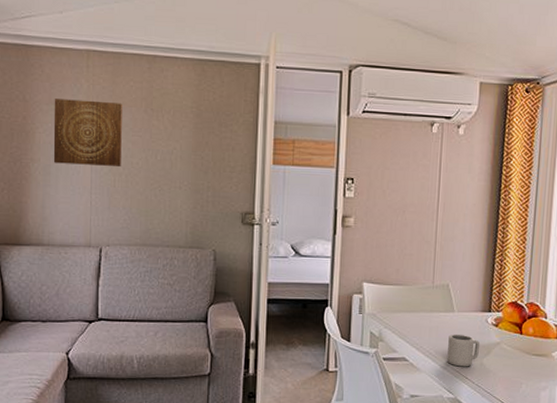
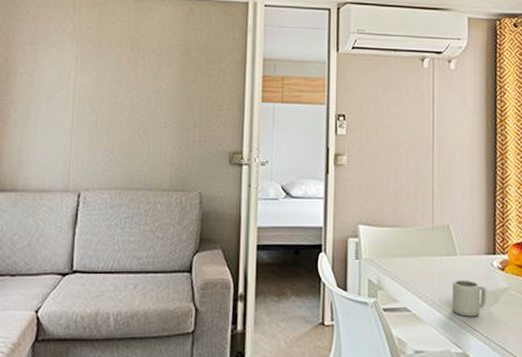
wall art: present [53,99,122,166] -> none [33,39,108,106]

